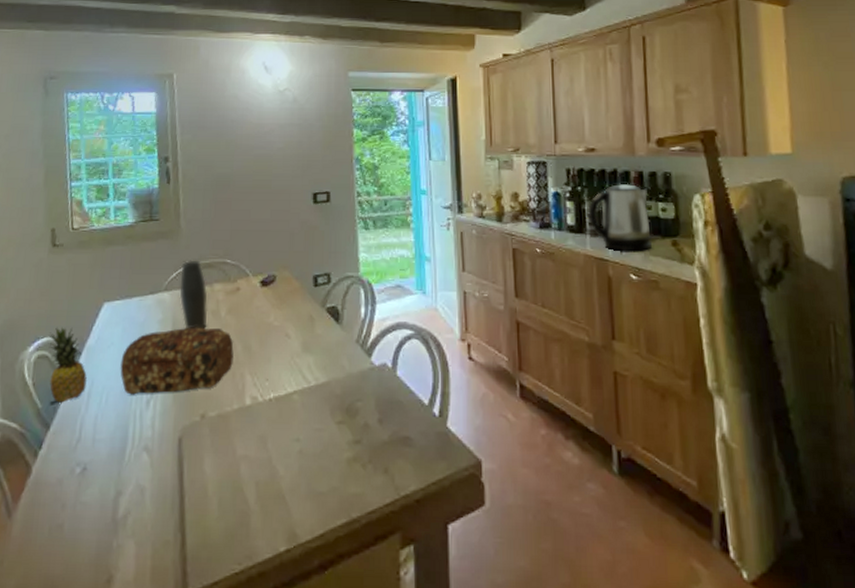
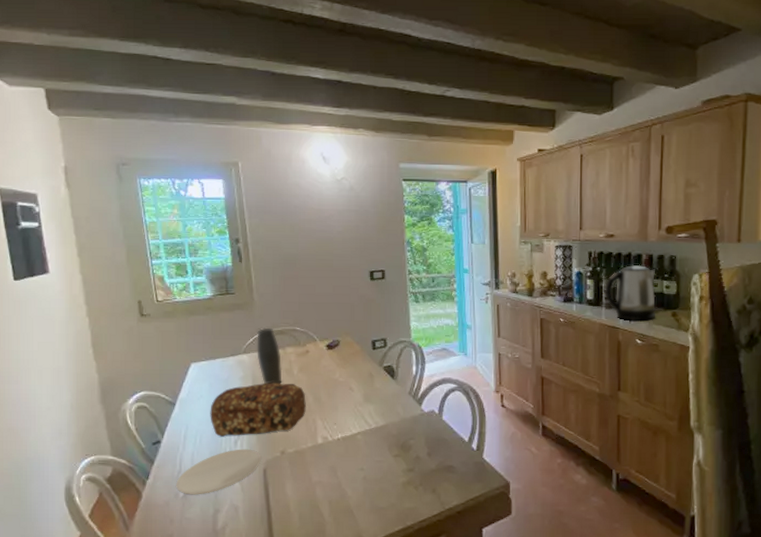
fruit: present [48,327,87,403] -> none [145,383,182,443]
plate: none [73,411,177,472] -> present [176,449,261,495]

